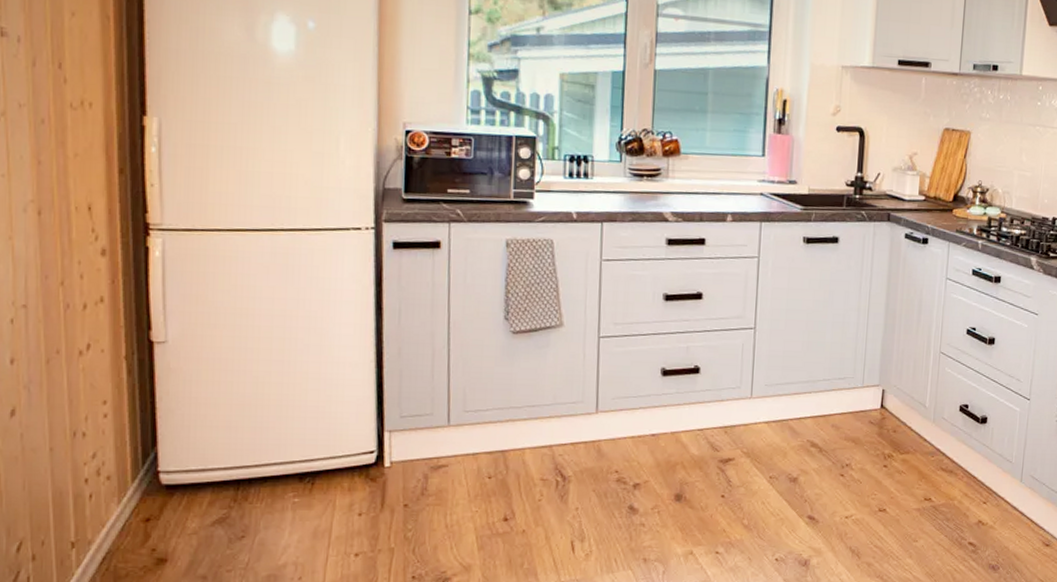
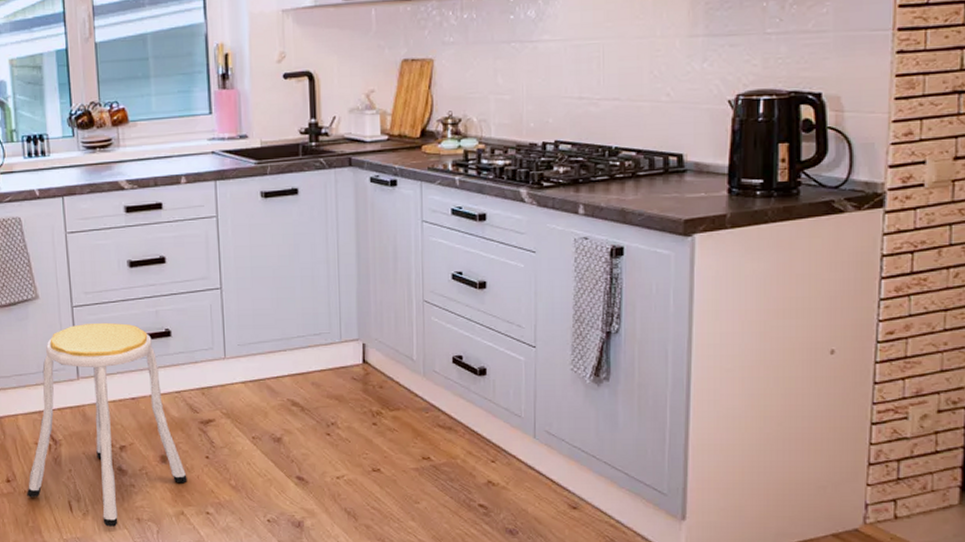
stool: none [524,355,700,568] -> present [26,322,187,527]

